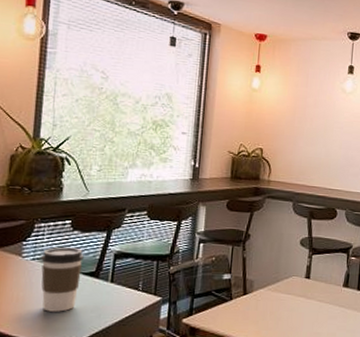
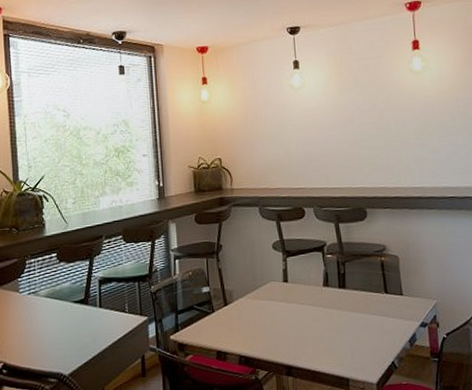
coffee cup: present [41,246,84,312] -> none [35,278,72,341]

